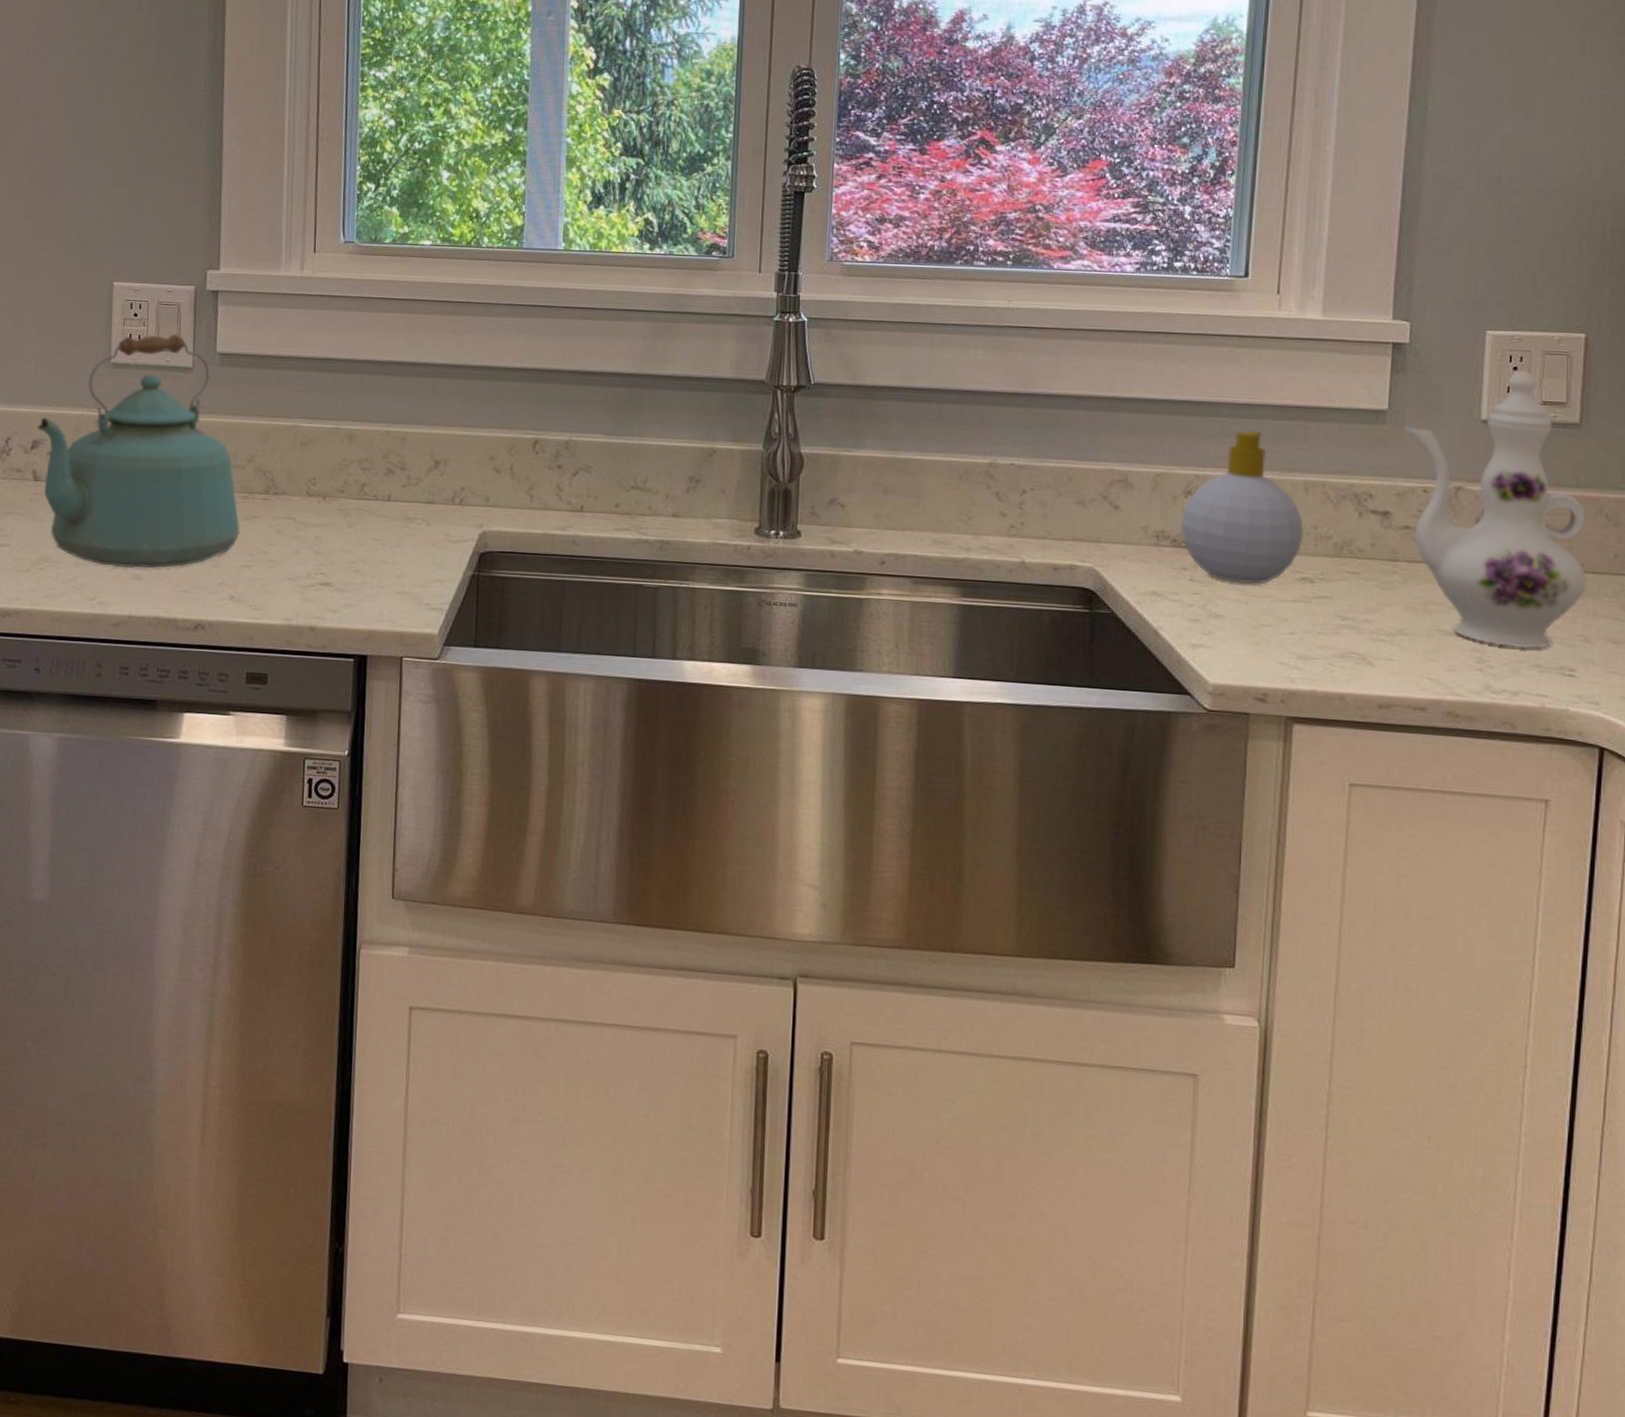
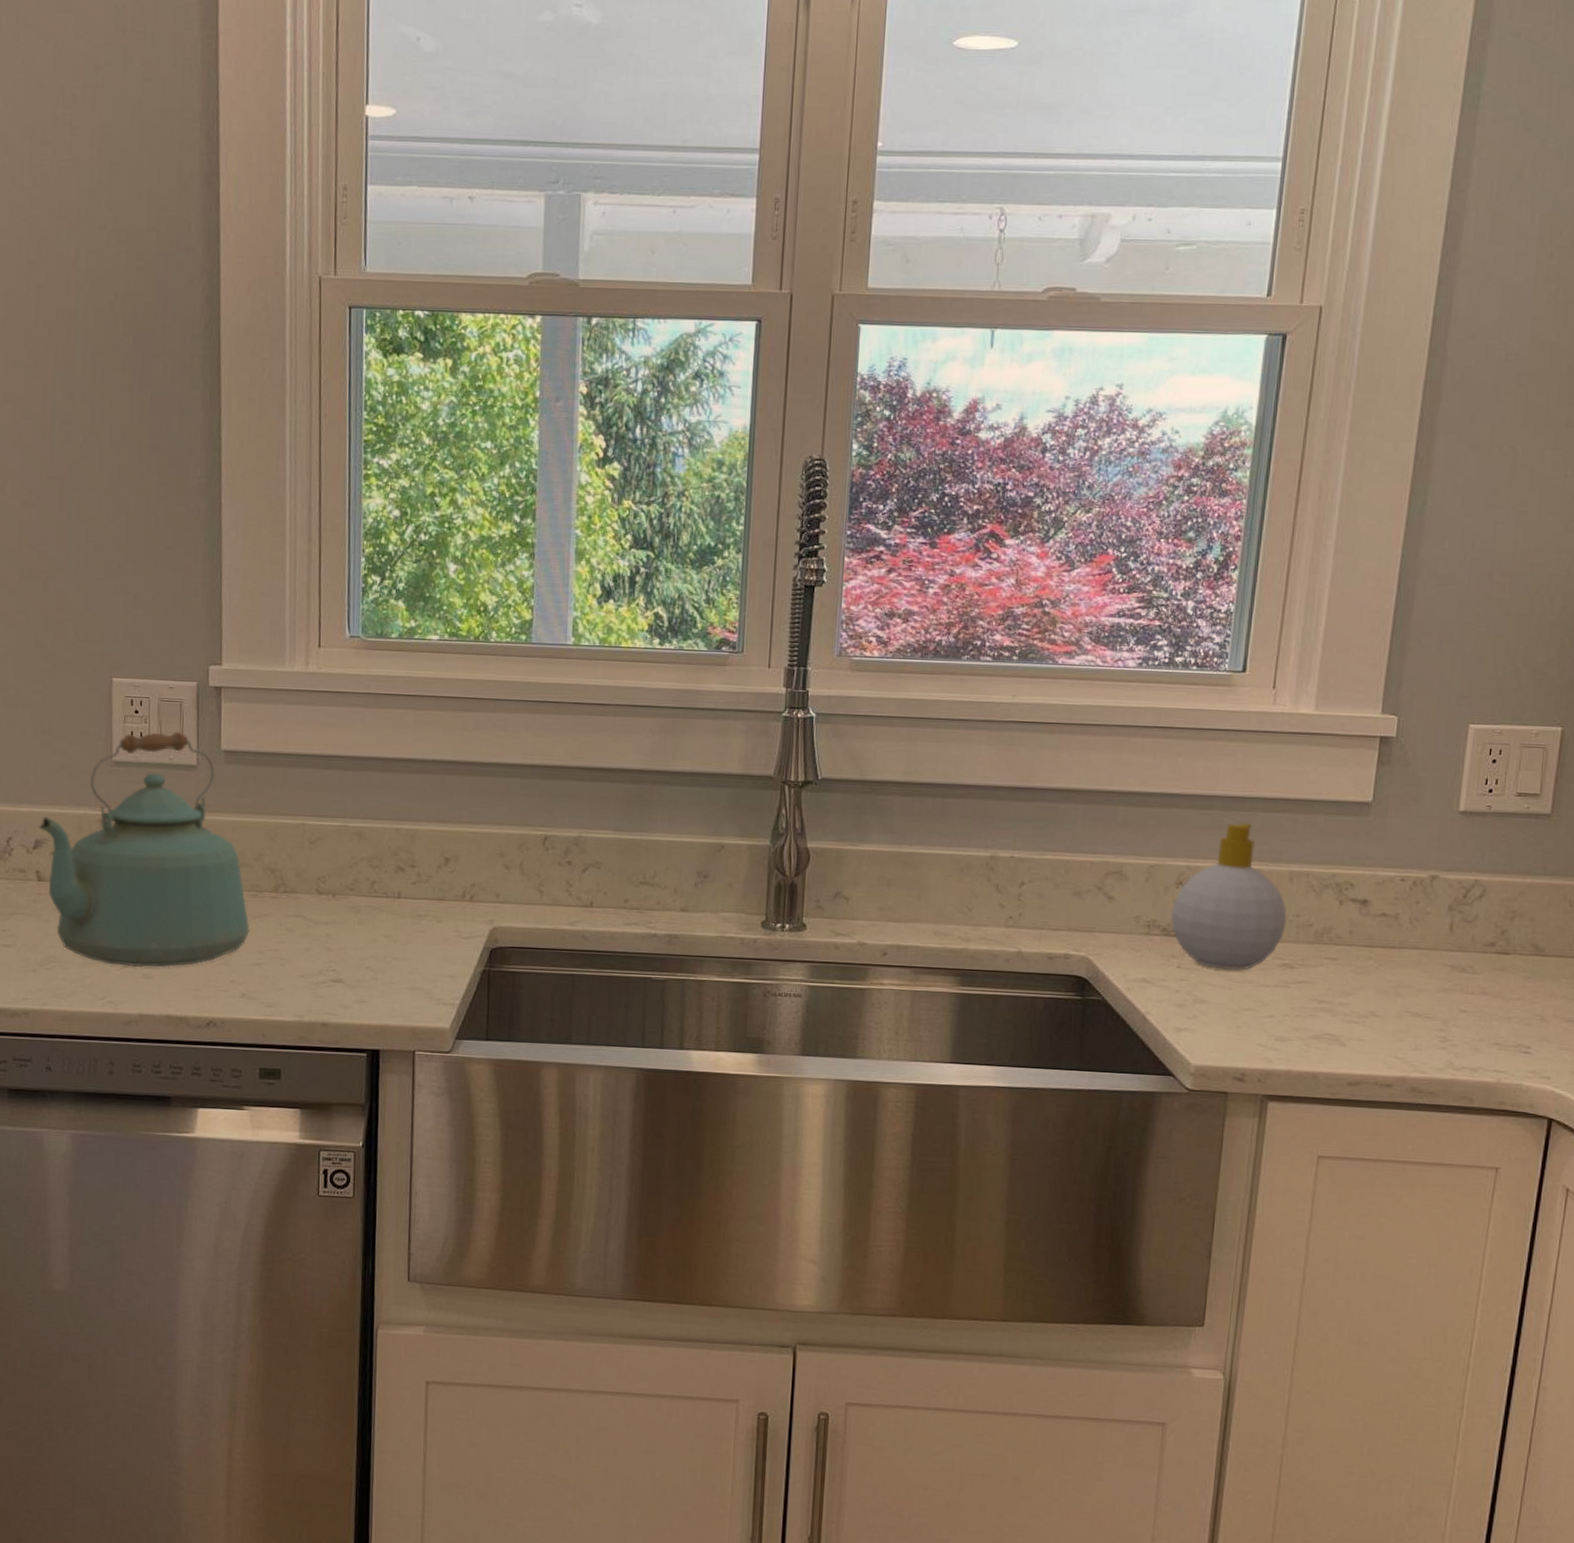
ewer: present [1405,370,1587,649] -> none [1387,763,1550,1029]

